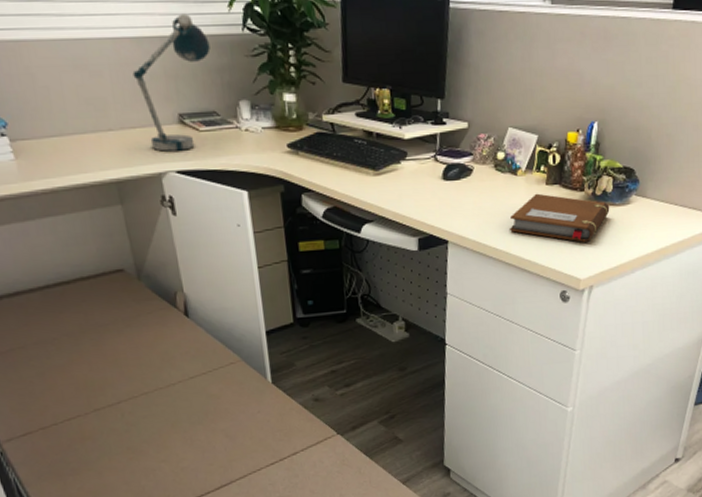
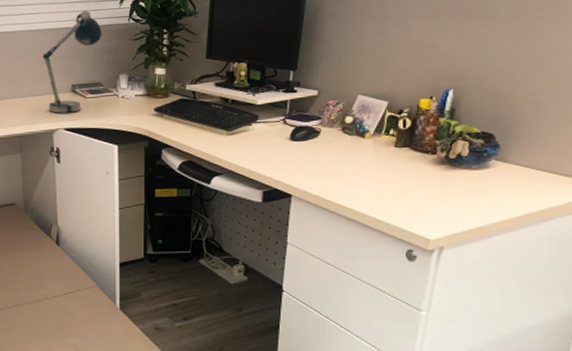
notebook: present [509,193,610,242] -> none [353,155,465,203]

